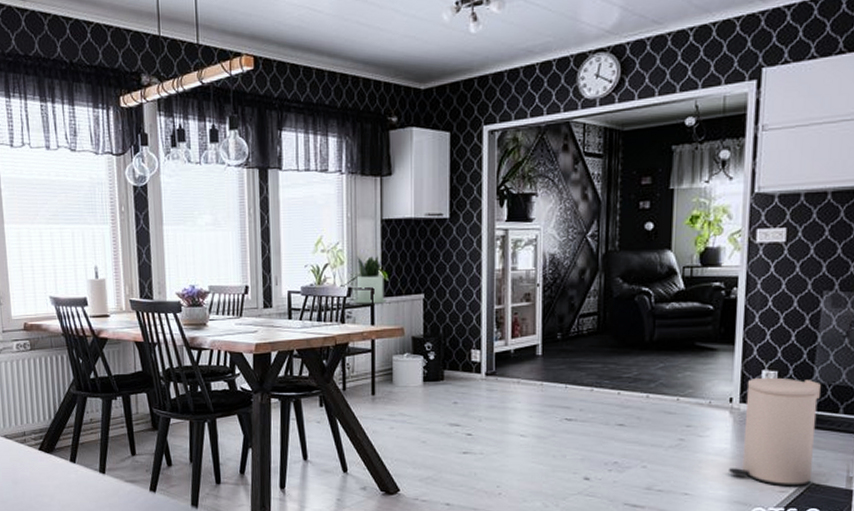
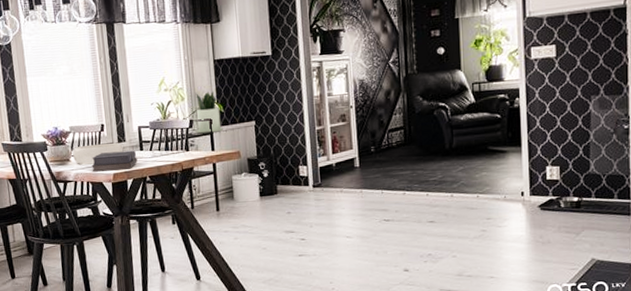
bowl: none [210,308,269,331] -> present [73,143,124,165]
book: none [231,318,284,340] -> present [91,150,138,172]
pedal bin: present [729,377,821,487] -> none [526,171,597,265]

